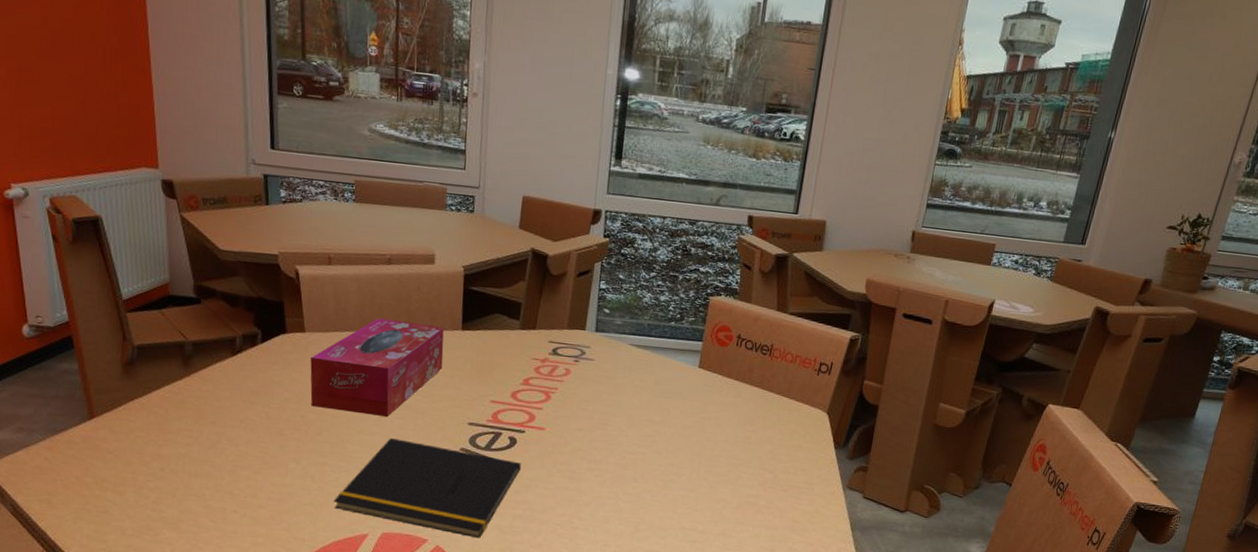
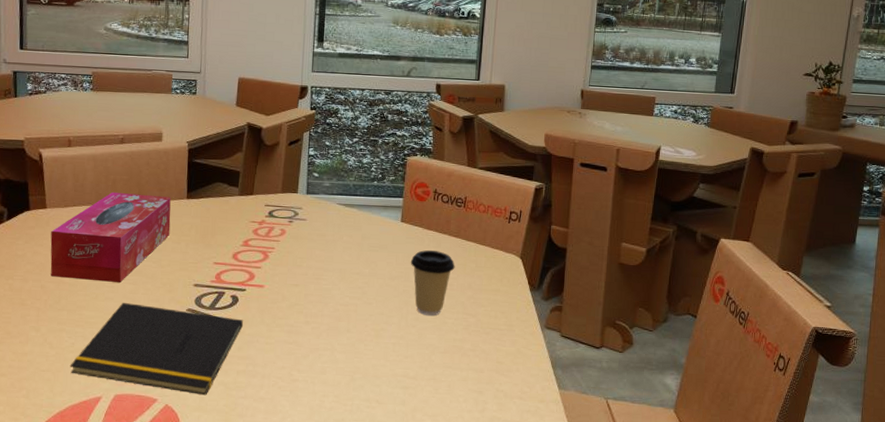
coffee cup: none [706,399,755,470] -> present [410,249,455,316]

